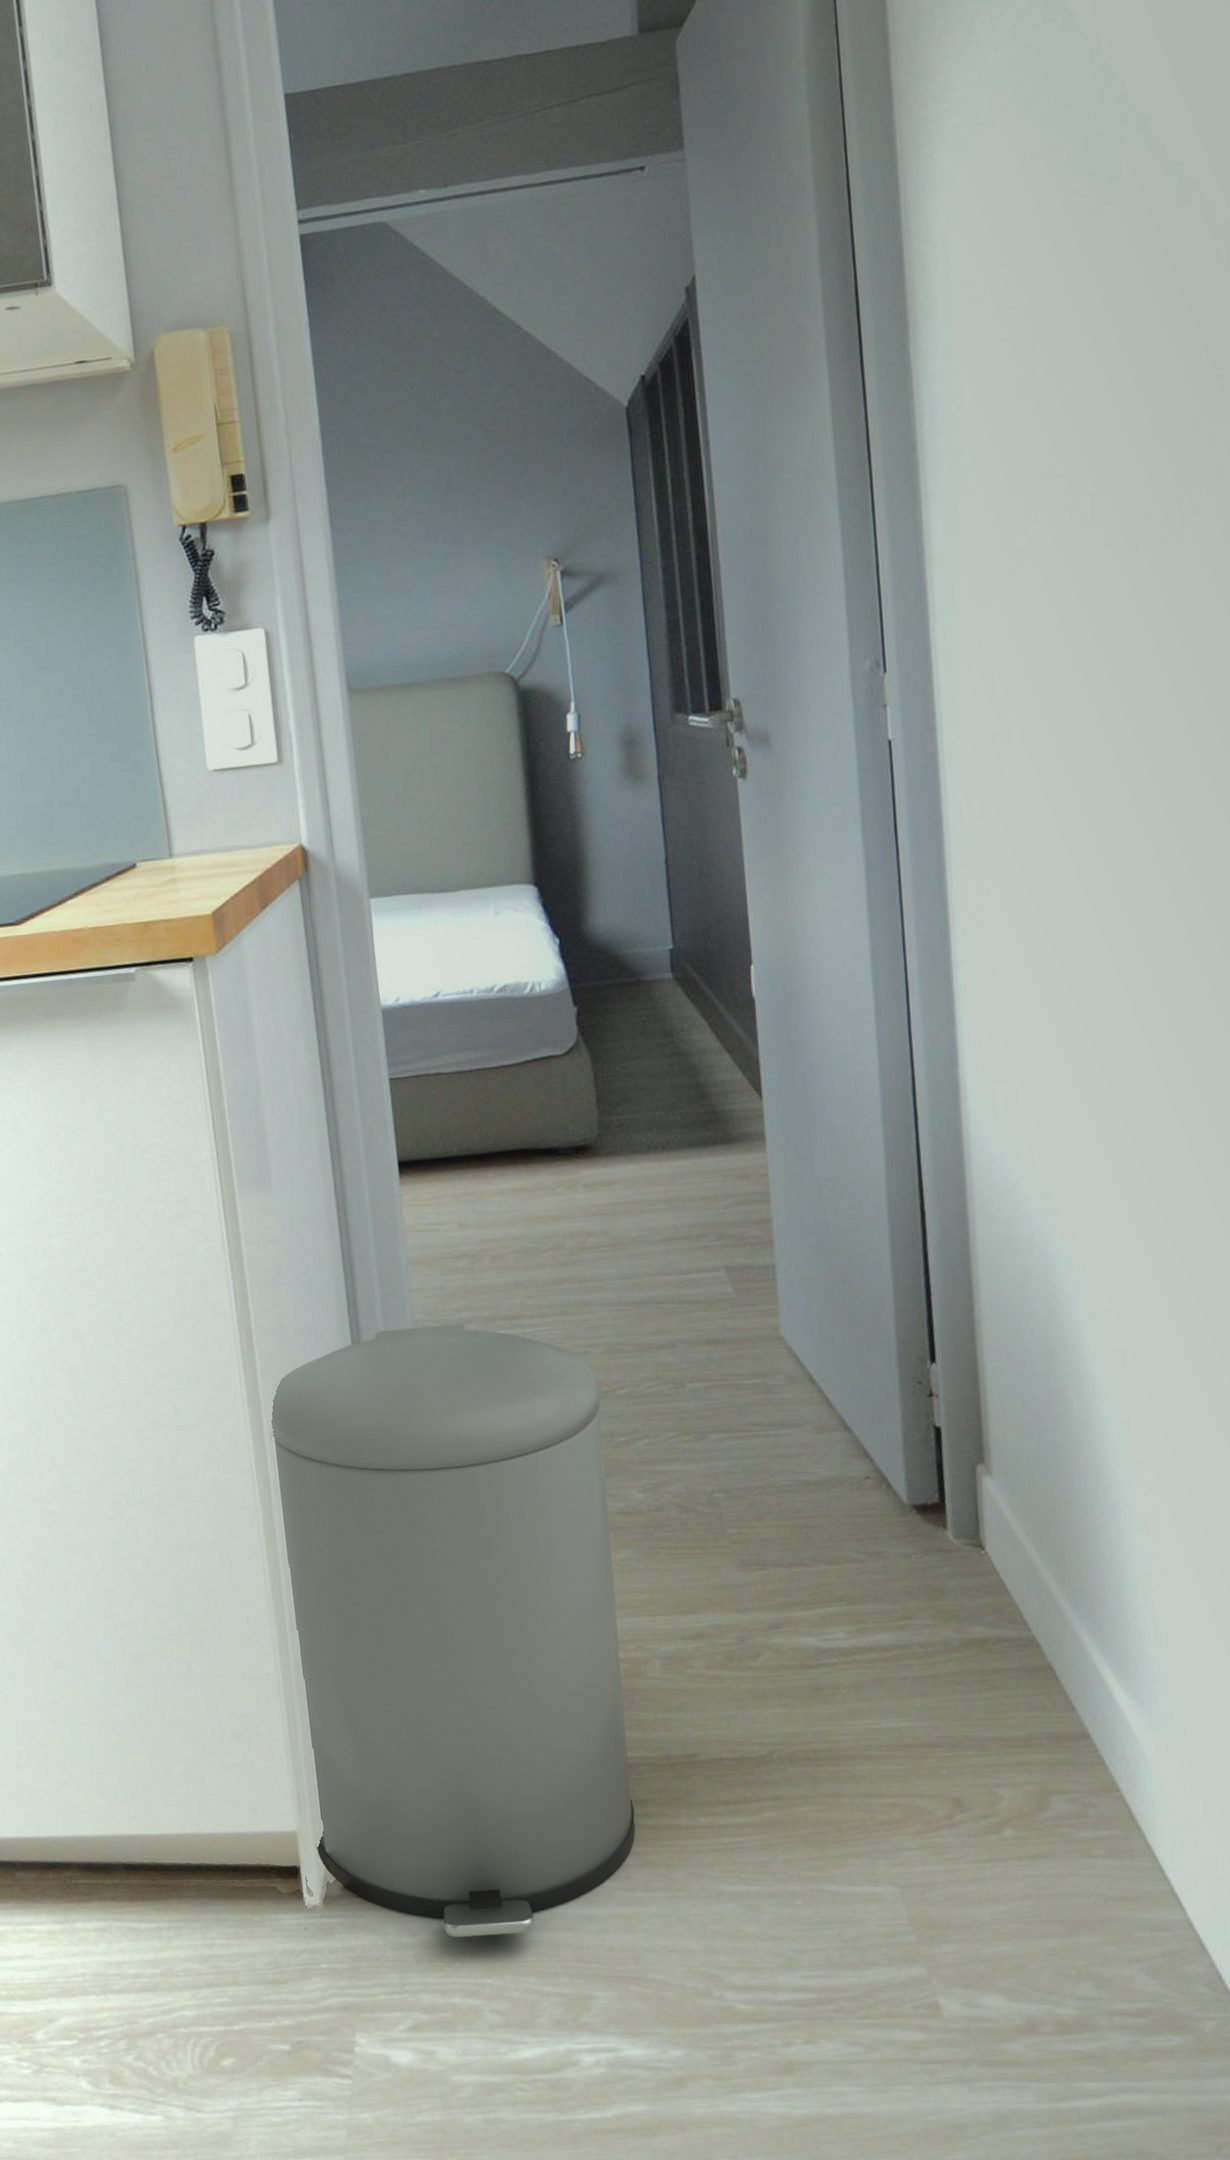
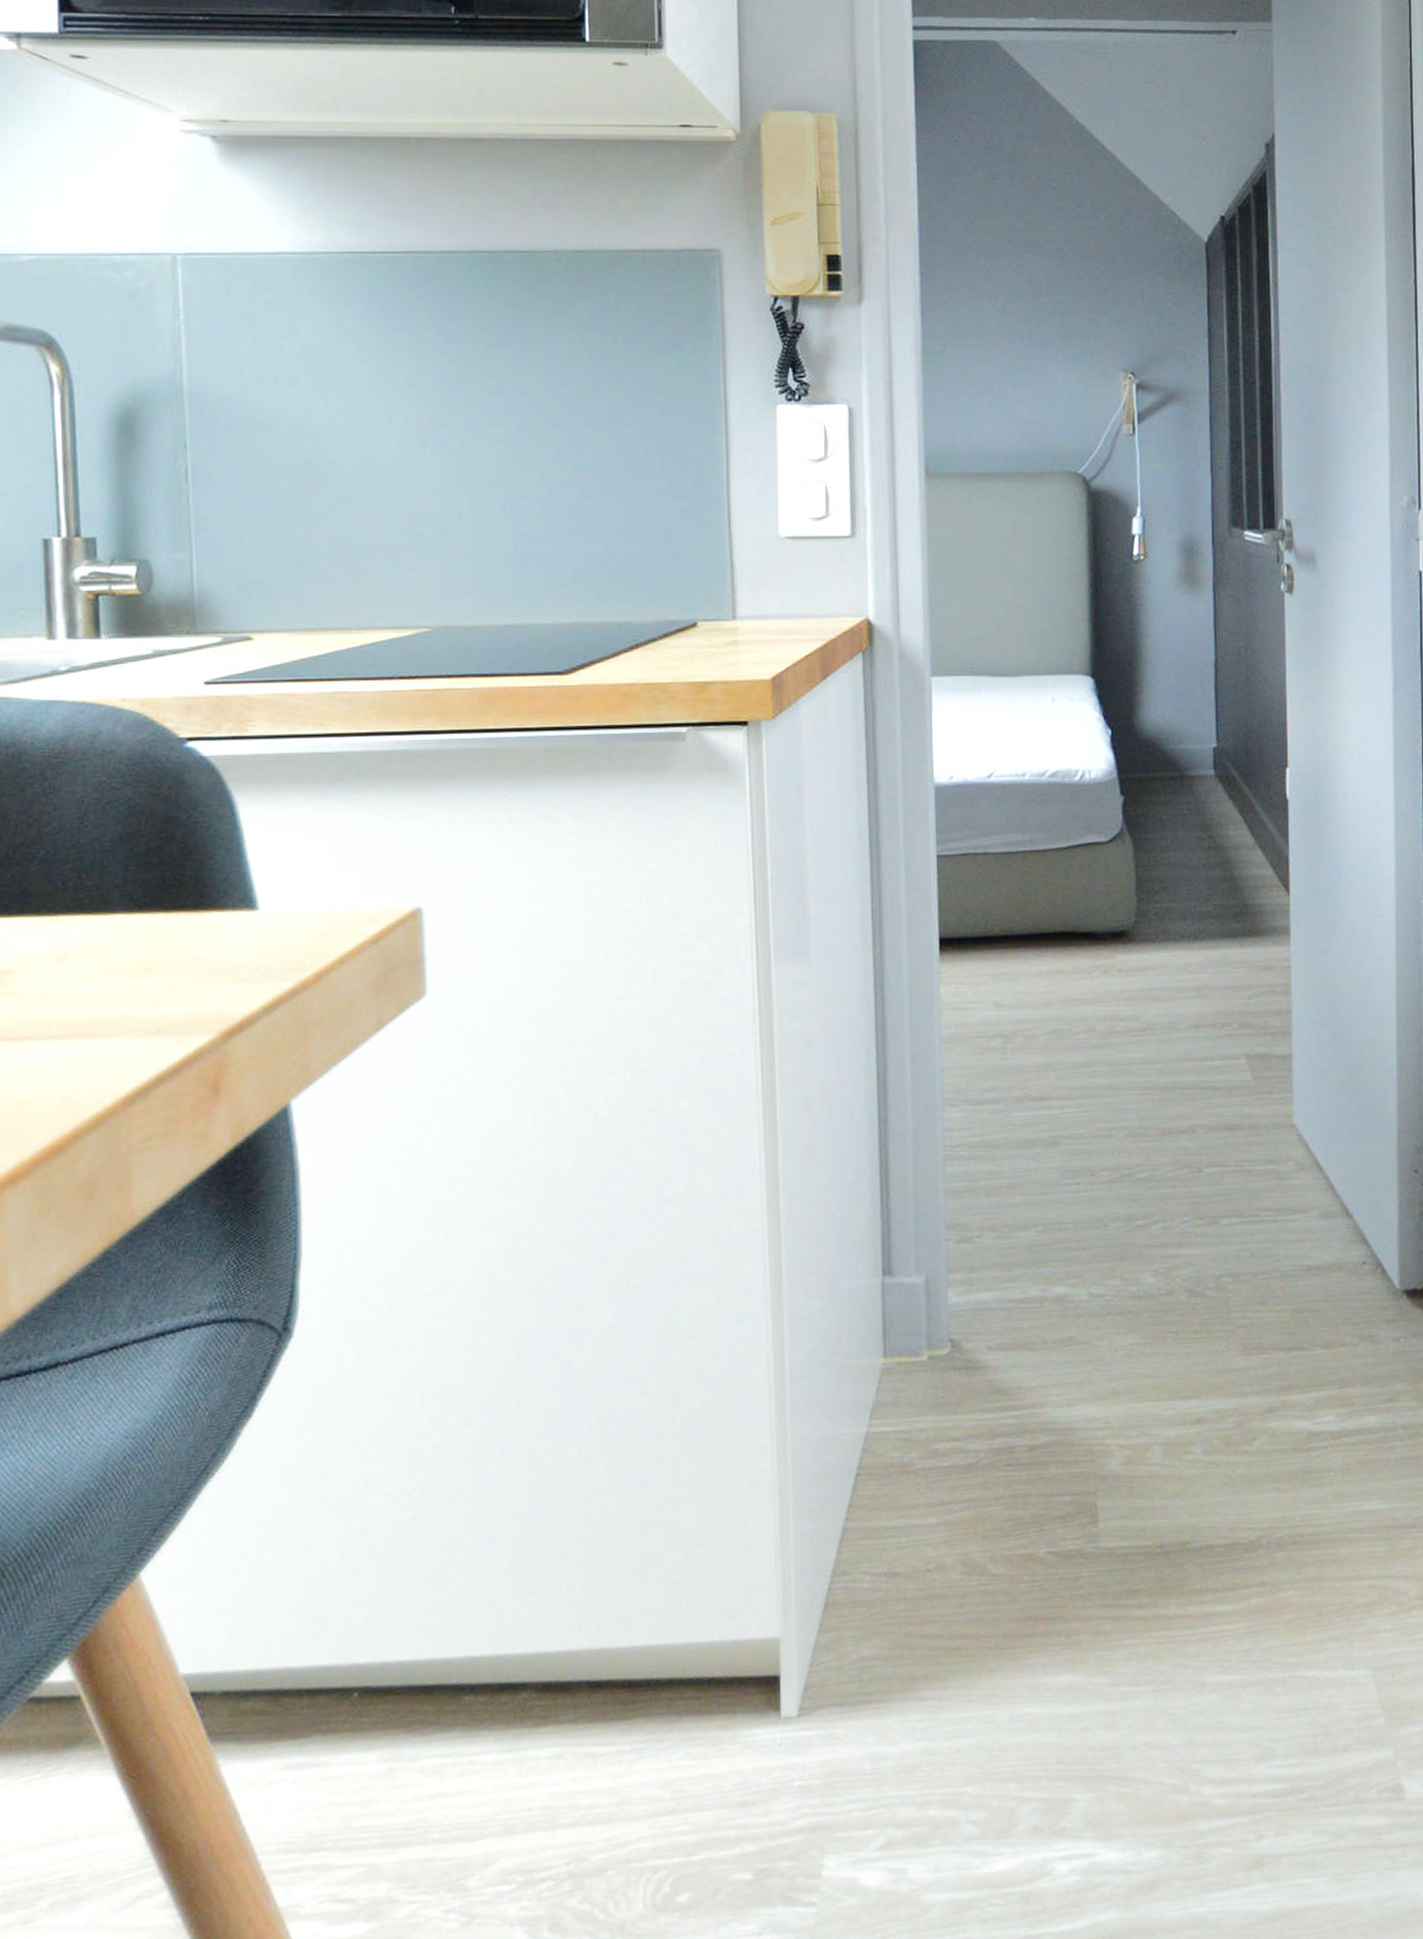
pedal bin: present [270,1323,636,1938] -> none [787,1103,1126,1745]

